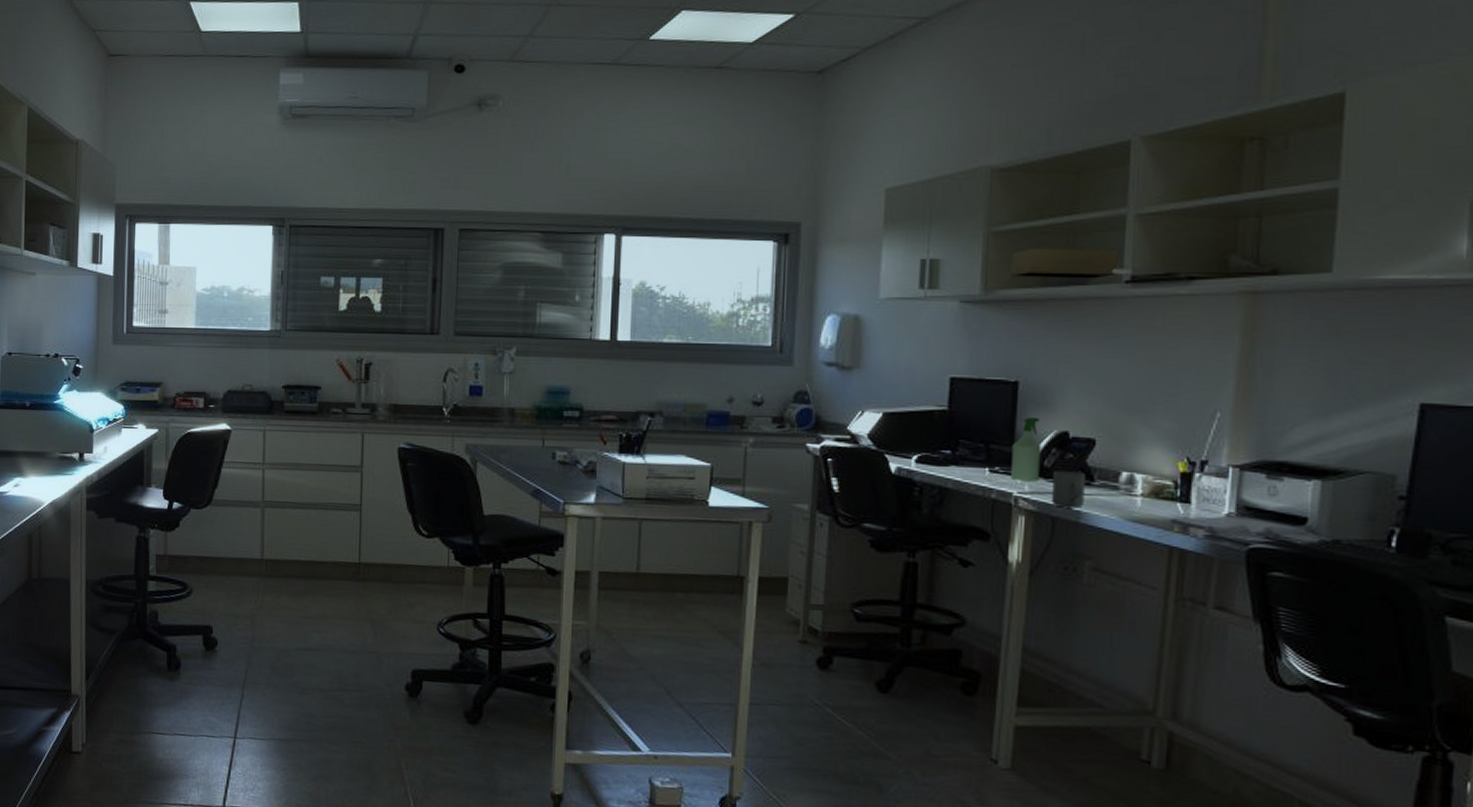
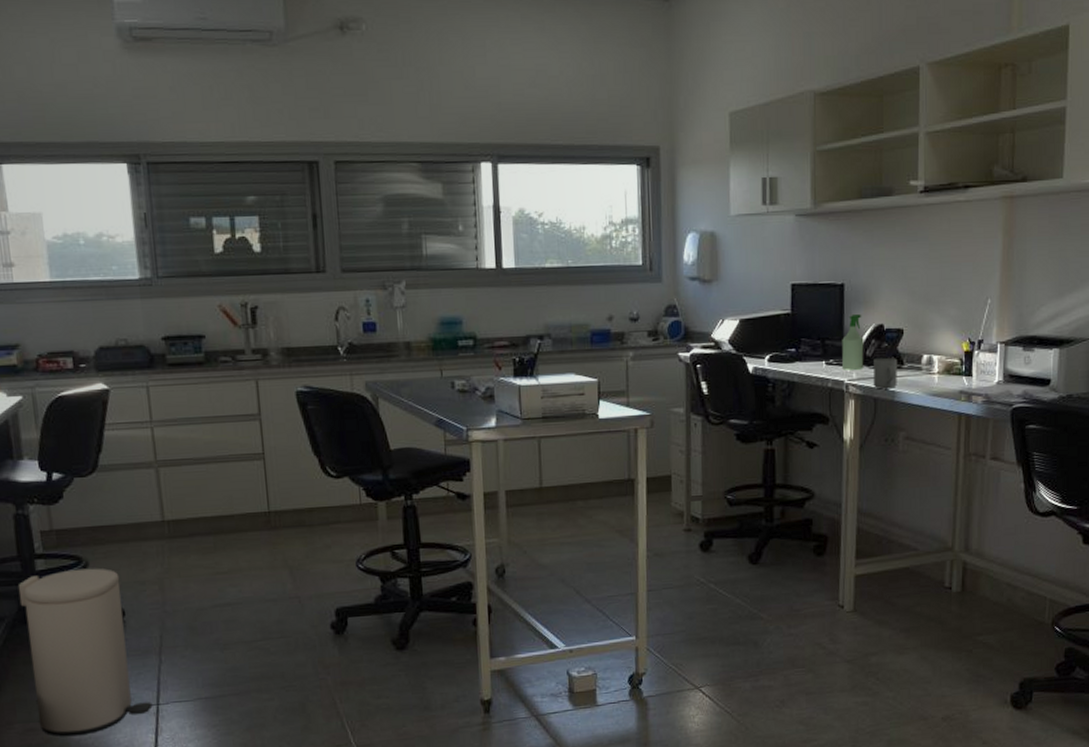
pedal bin: none [130,594,230,755] -> present [18,568,153,737]
box: present [1011,248,1119,279] -> none [834,163,915,191]

